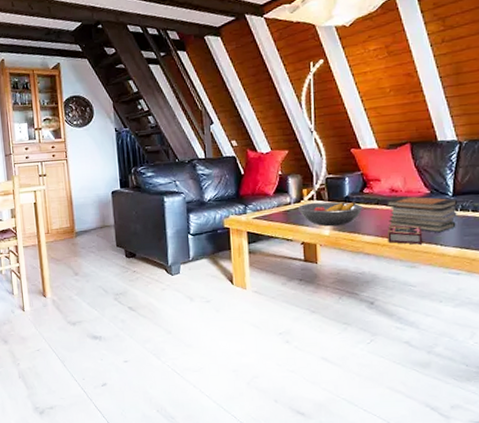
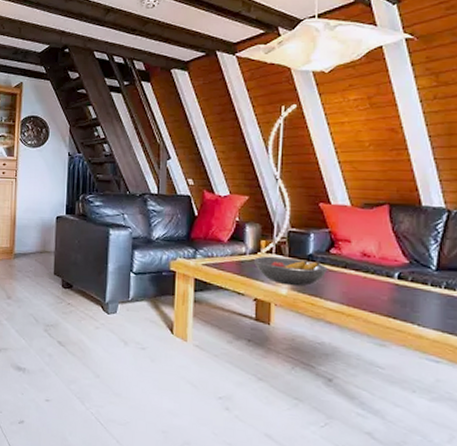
book stack: present [386,196,458,233] -> none [356,263,443,311]
book: present [388,225,423,245] -> none [355,294,397,321]

